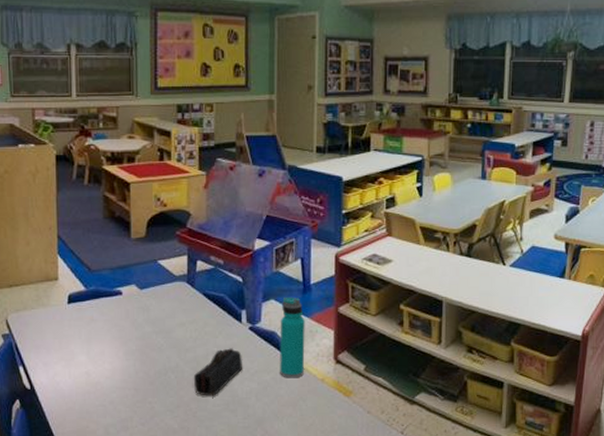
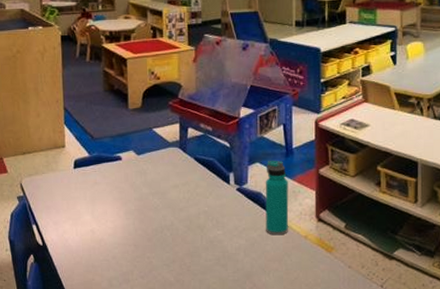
pencil case: present [193,348,243,396] -> none [186,208,232,252]

